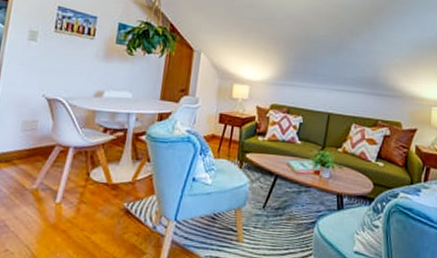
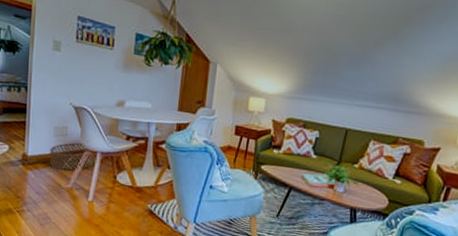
basket: none [14,137,70,169] -> present [50,142,98,171]

